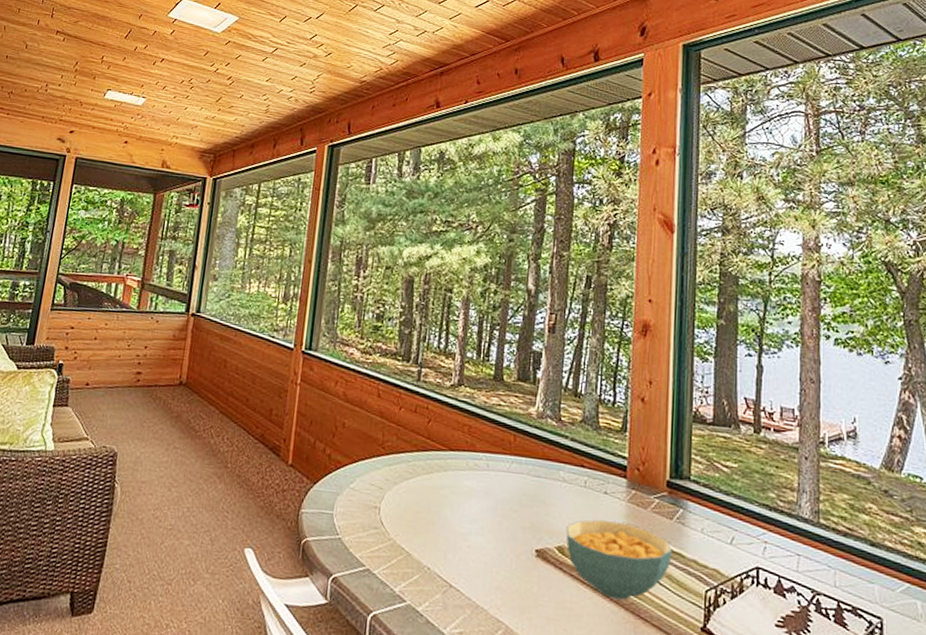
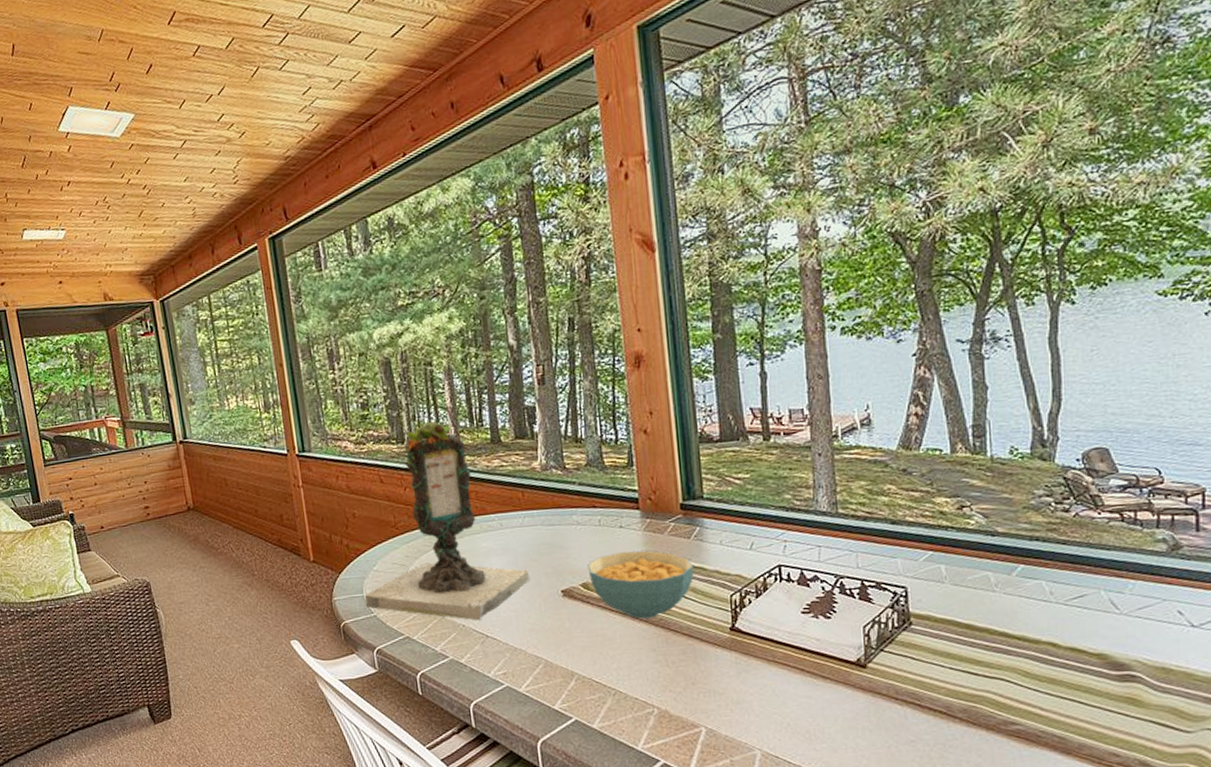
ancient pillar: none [332,329,507,566] -> present [364,406,530,621]

